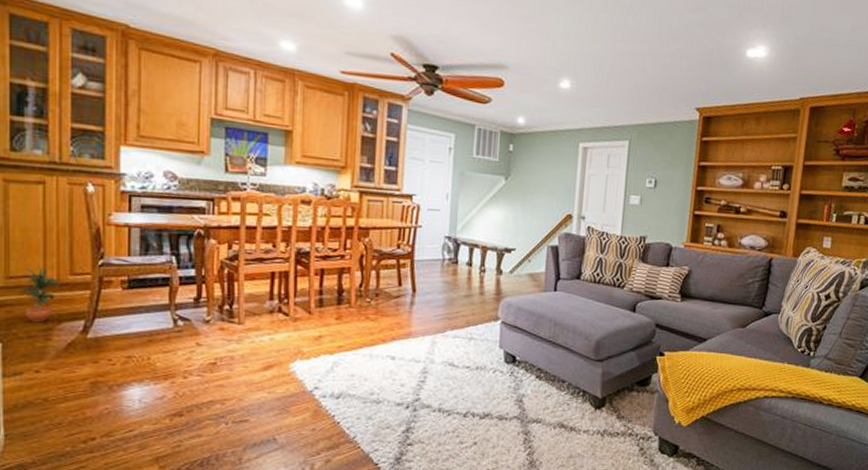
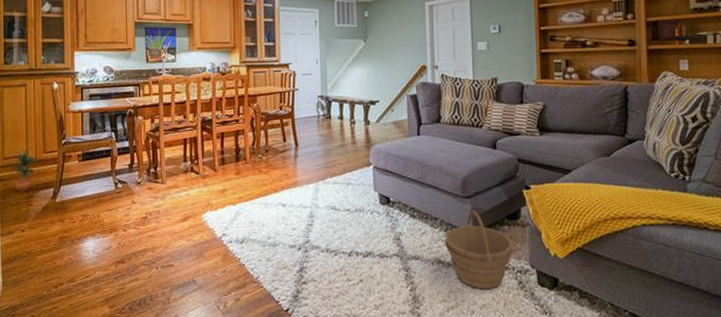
basket: none [570,374,640,456] -> present [445,210,513,290]
decorative box: none [796,194,853,220] -> present [645,19,708,42]

